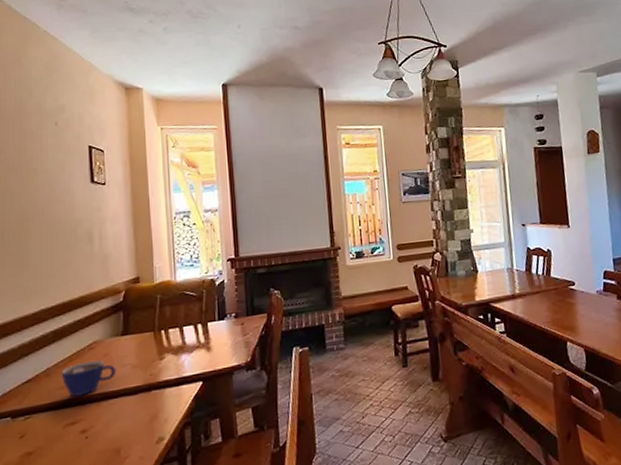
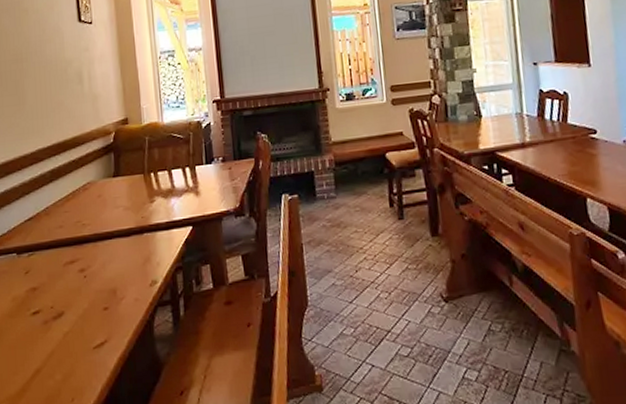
cup: present [61,360,116,397] -> none [59,201,110,236]

